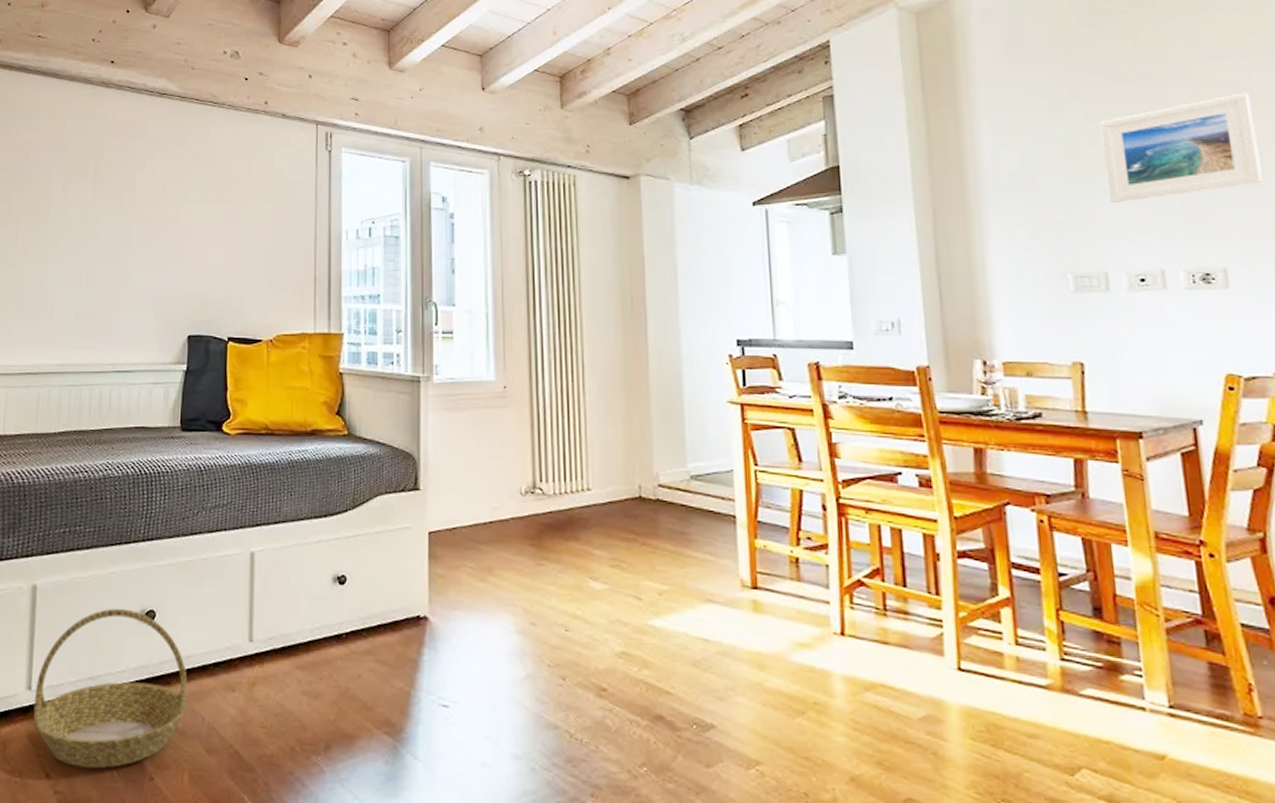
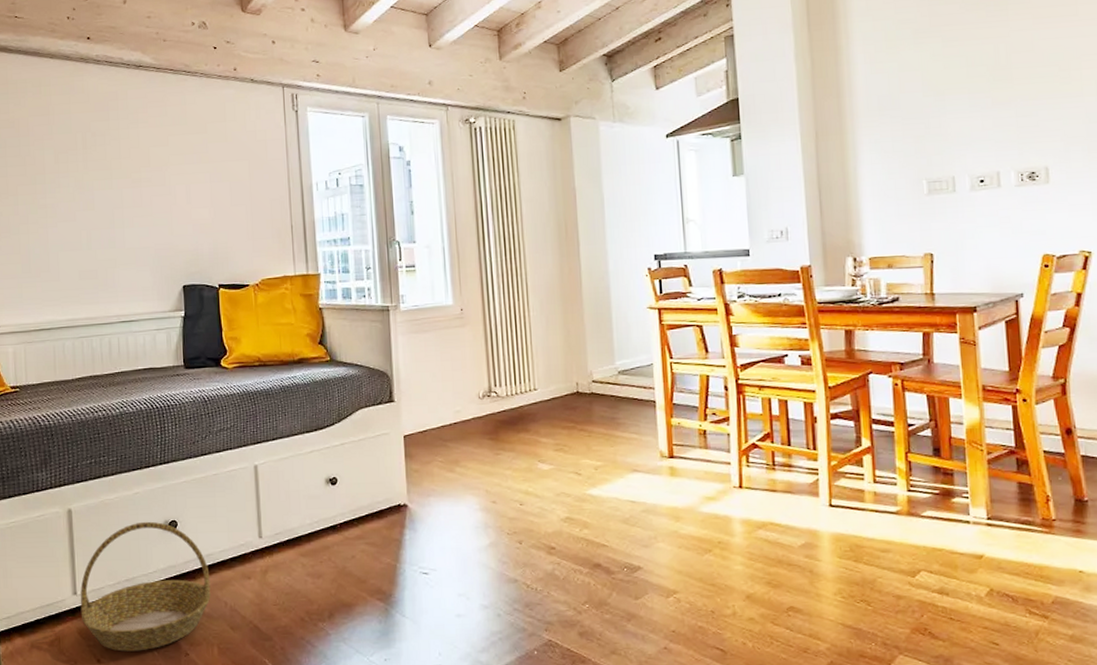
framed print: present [1098,92,1263,202] -> none [952,14,1081,116]

